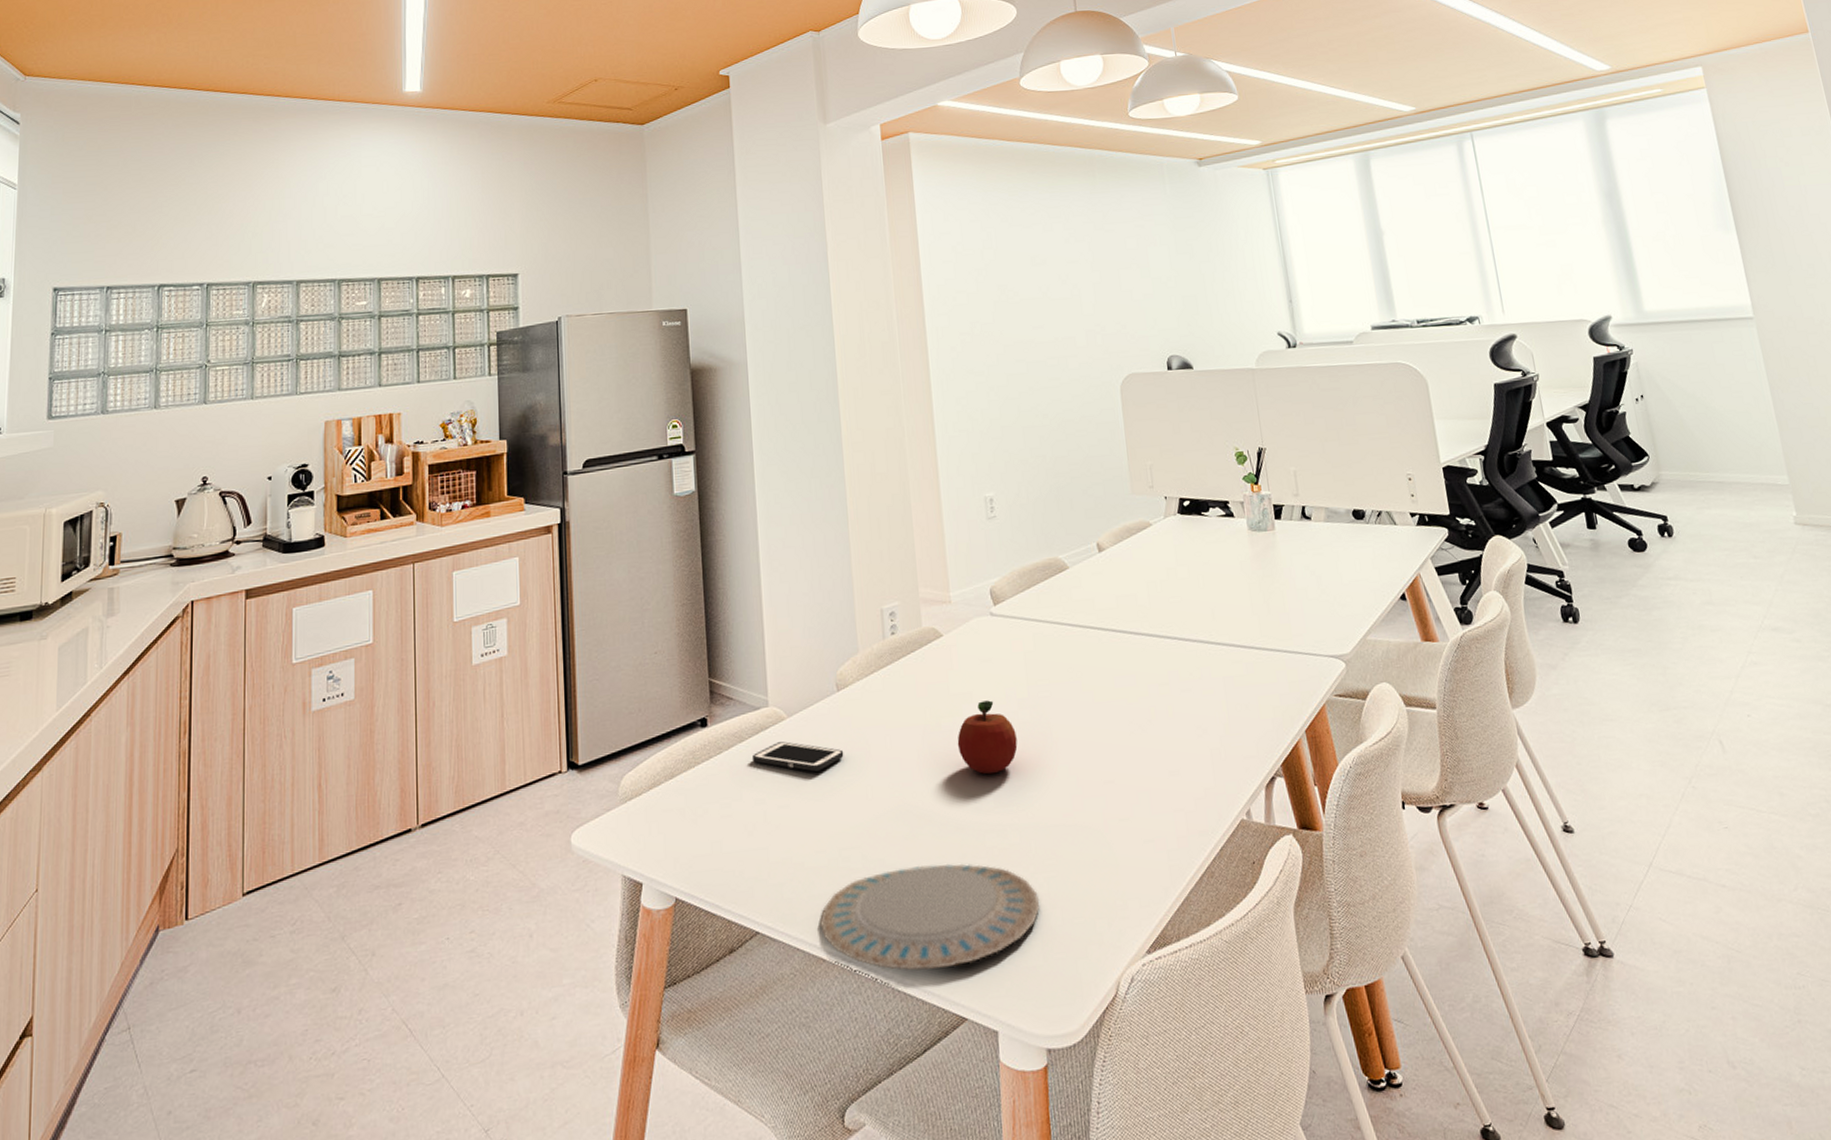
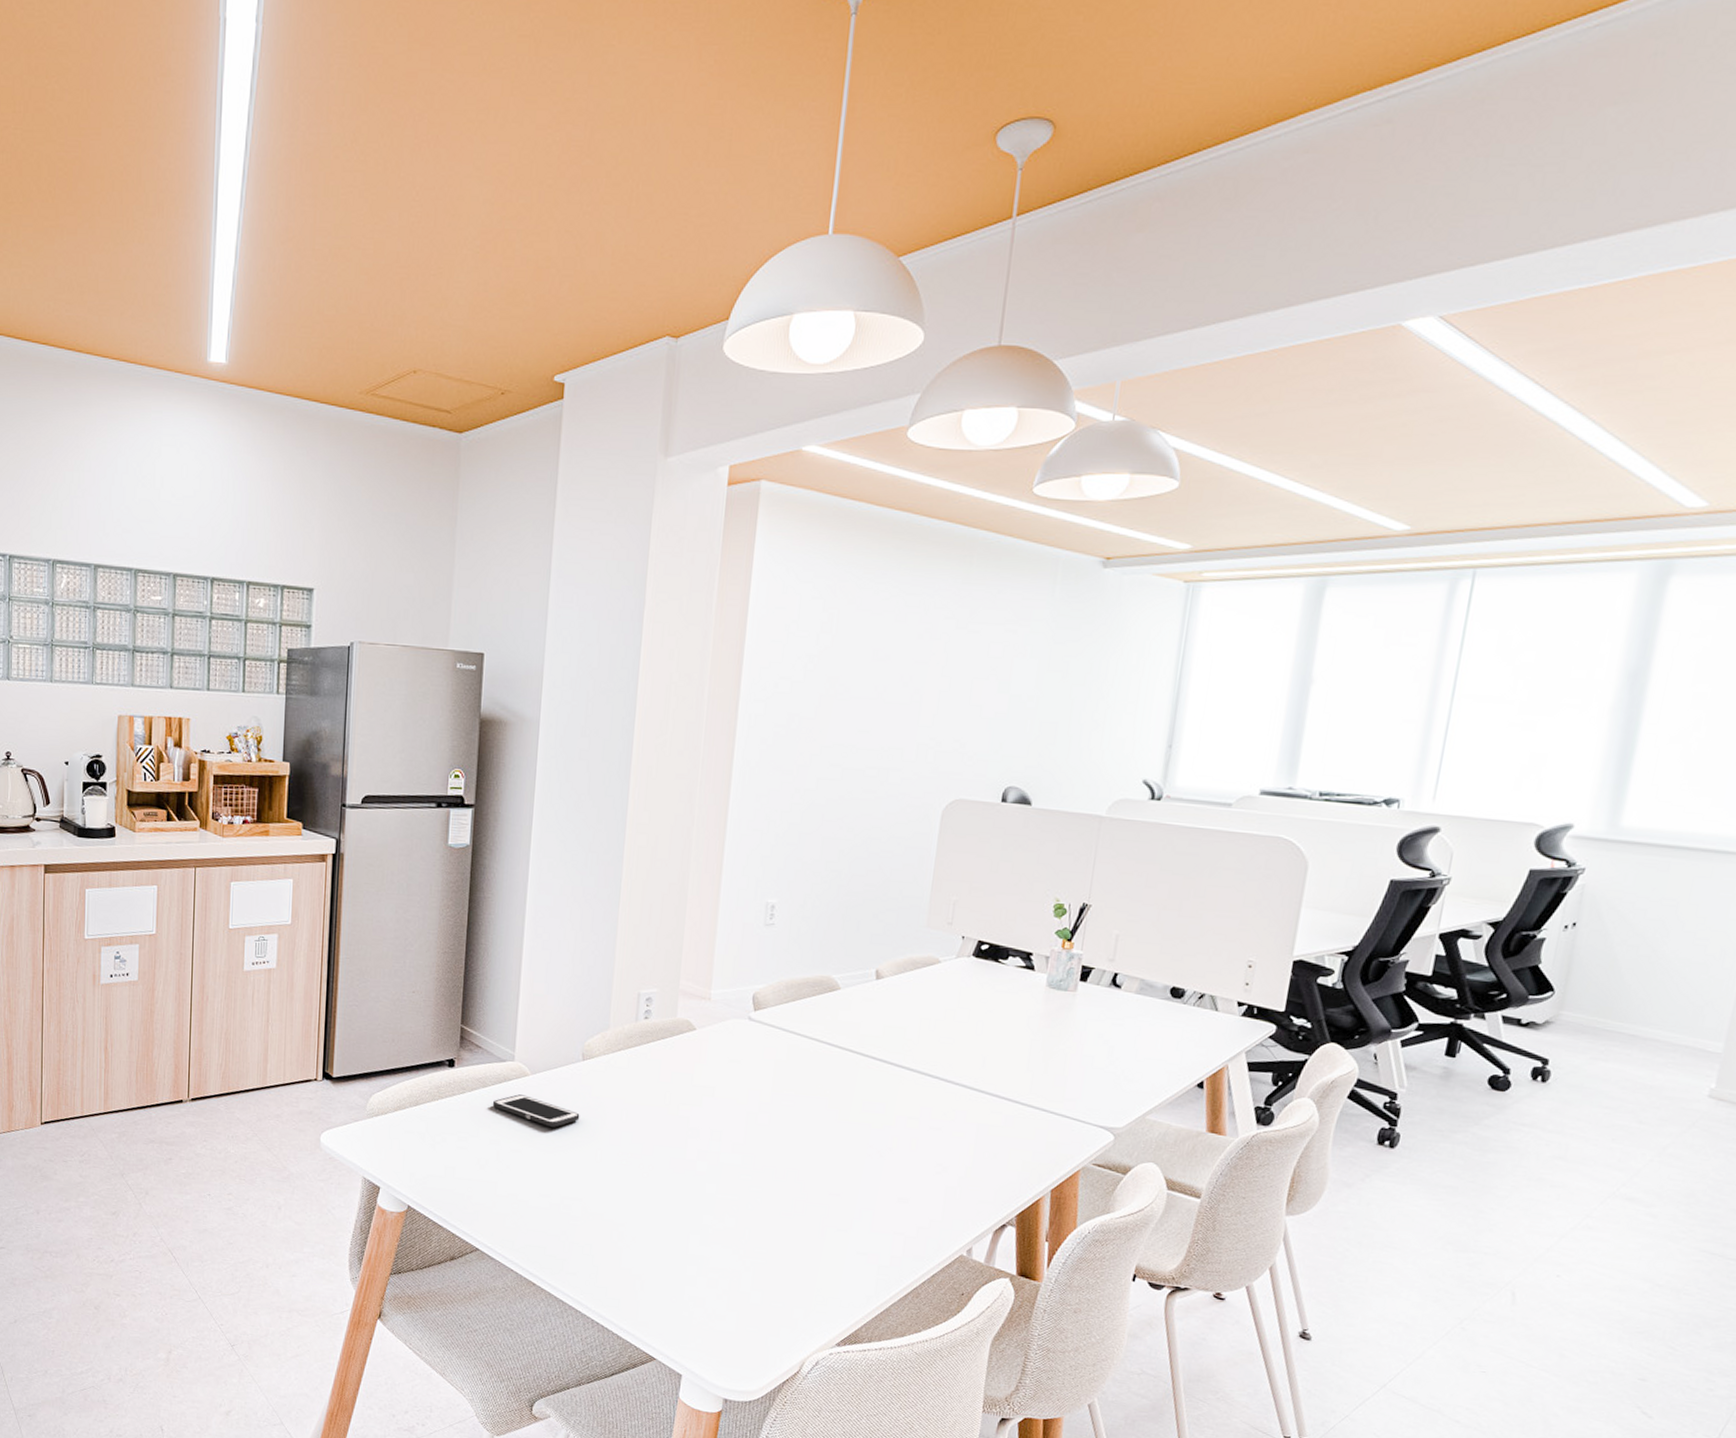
plate: present [820,863,1040,971] -> none [535,1225,744,1317]
fruit: present [957,700,1018,775] -> none [691,1097,752,1165]

